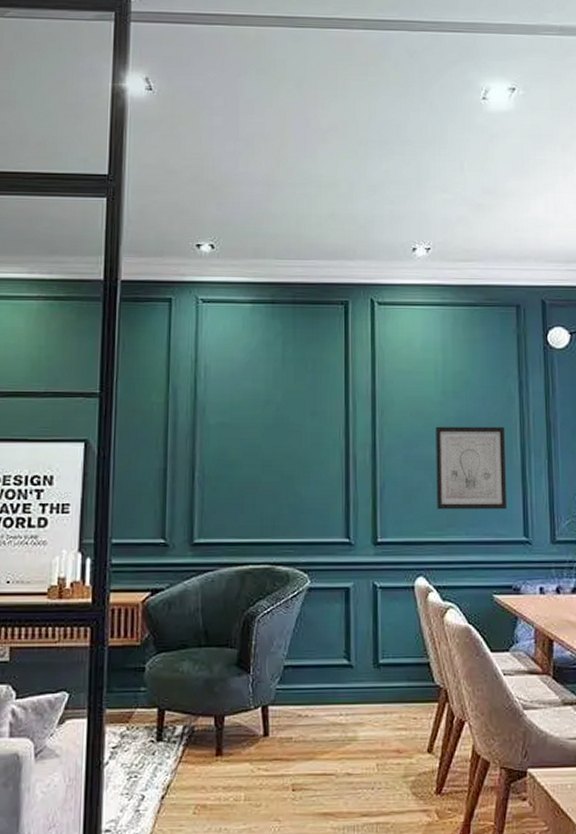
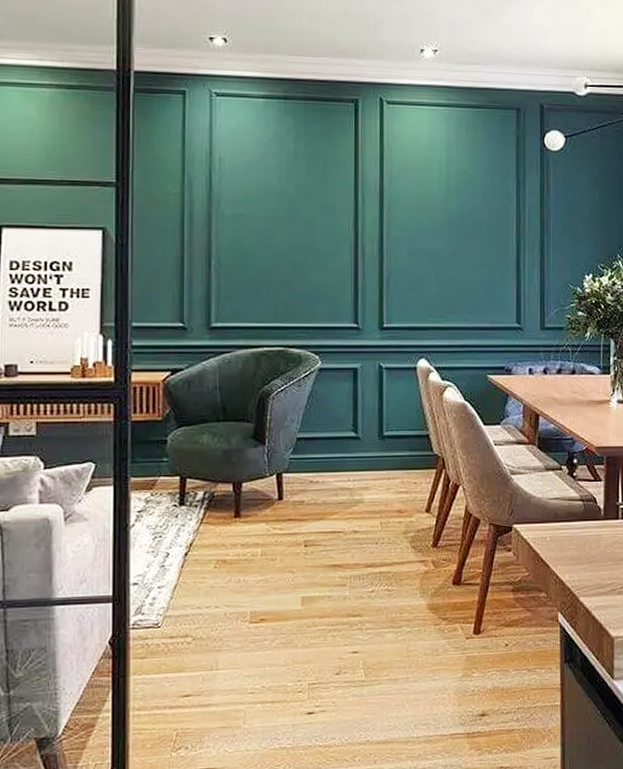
wall art: present [435,426,508,510] -> none [438,221,503,299]

